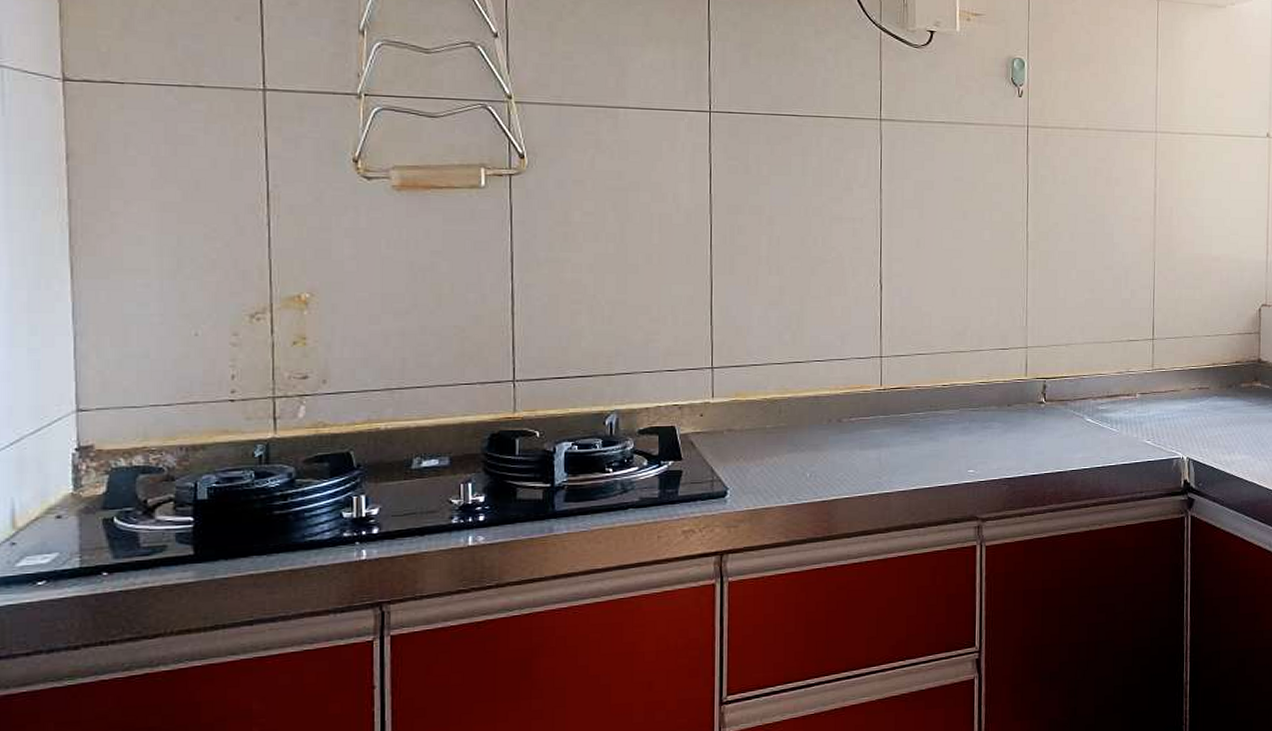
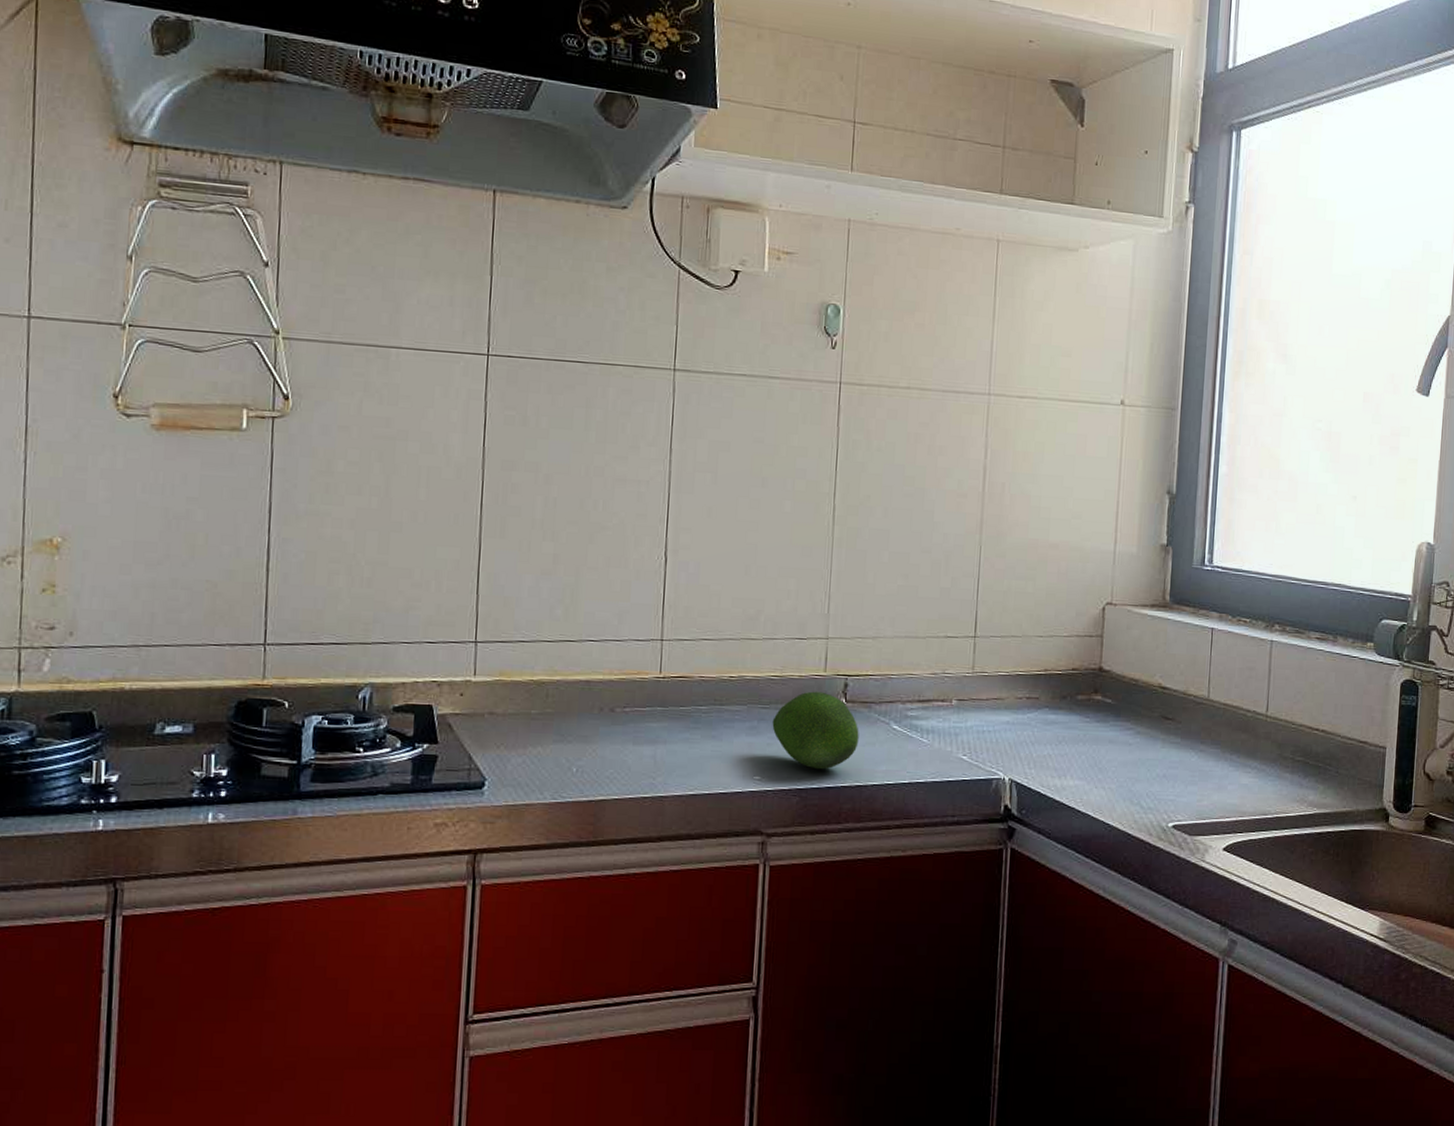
fruit: none [982,393,1058,461] -> present [772,691,859,770]

